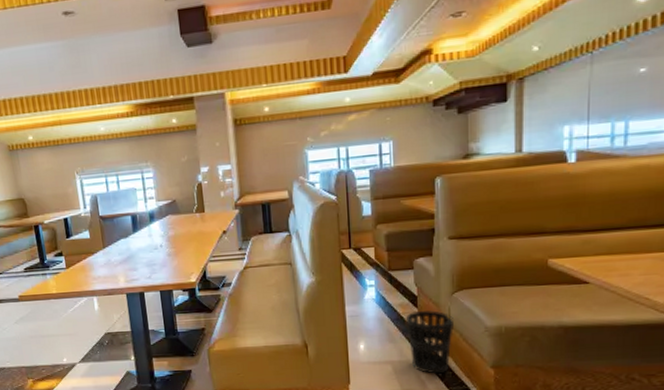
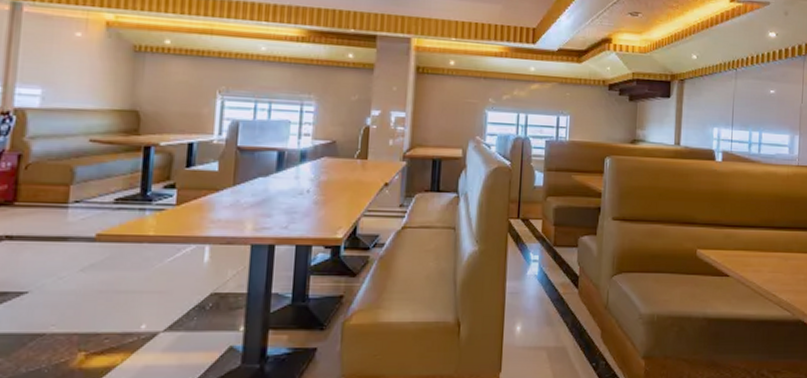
wastebasket: present [406,311,454,374] -> none [566,293,611,363]

